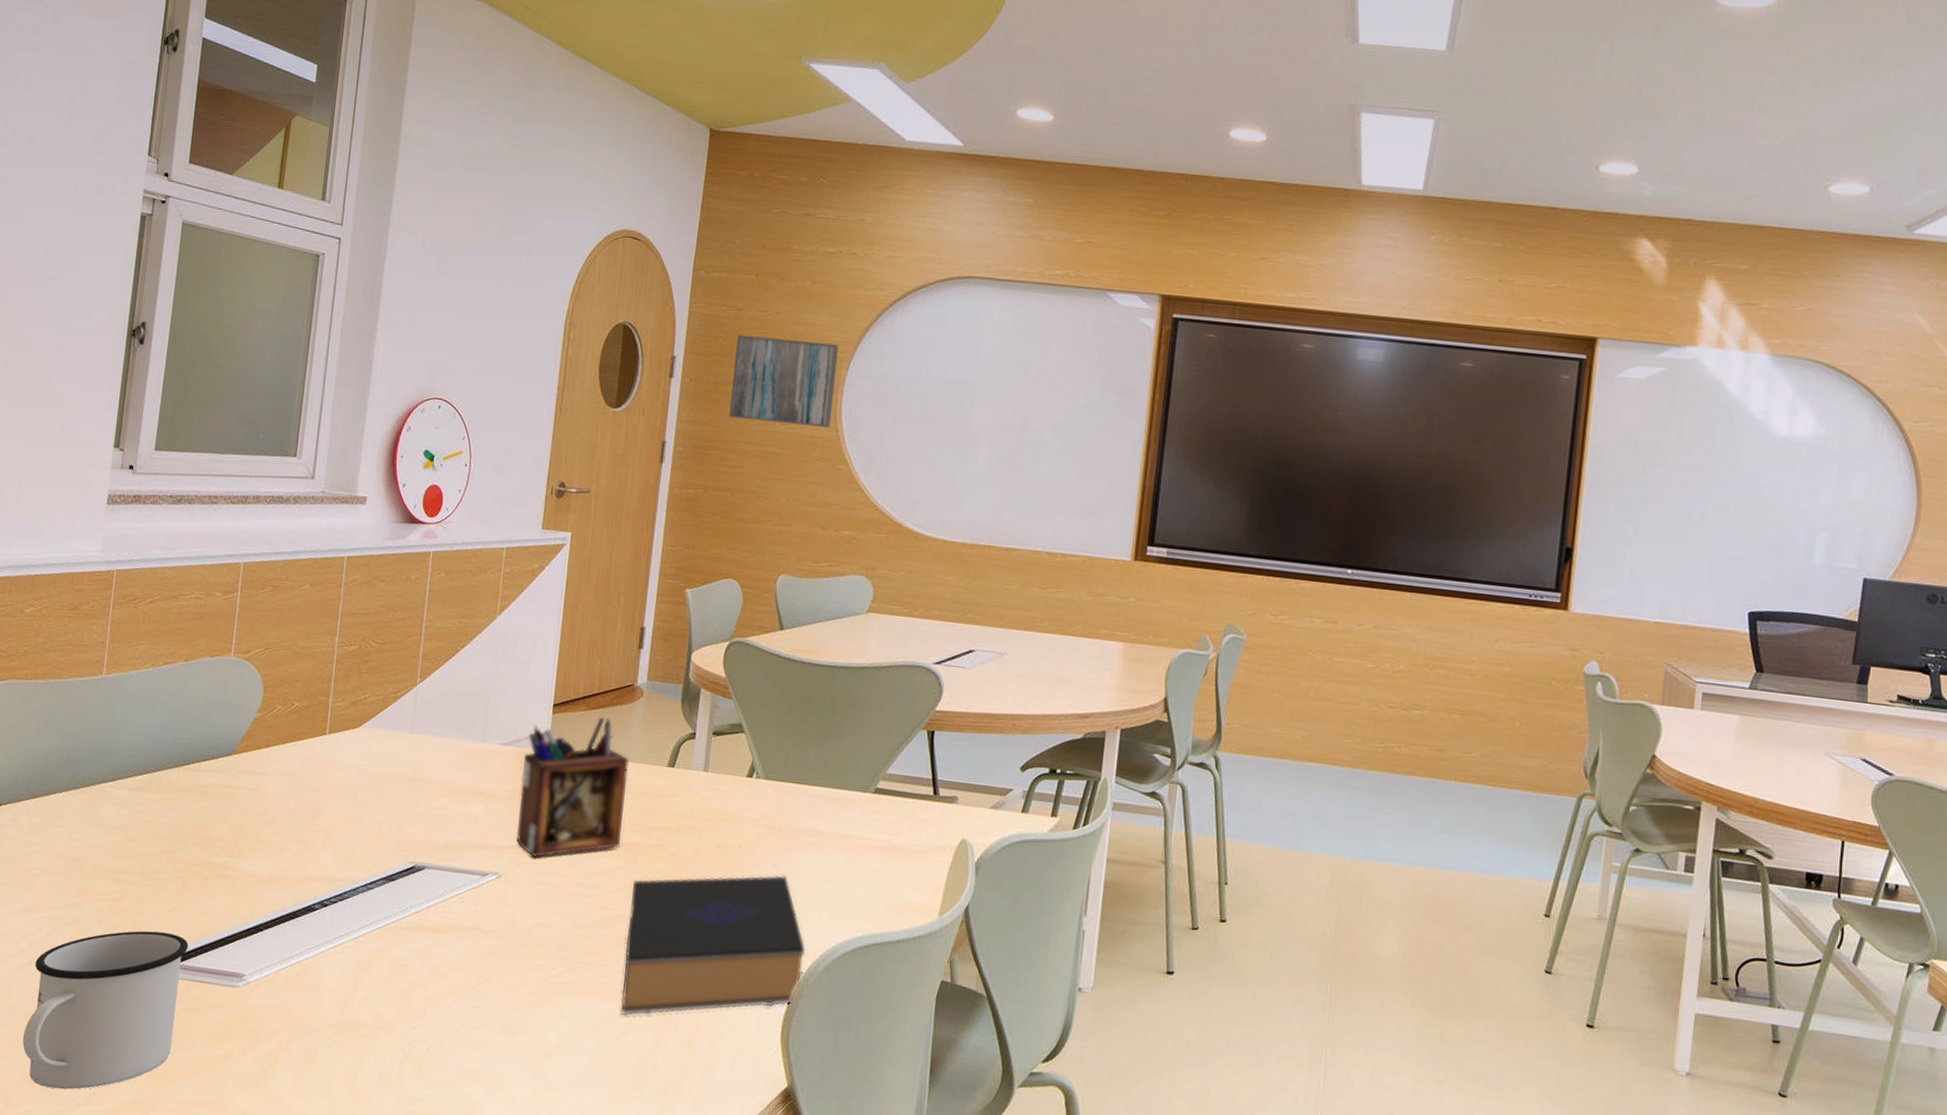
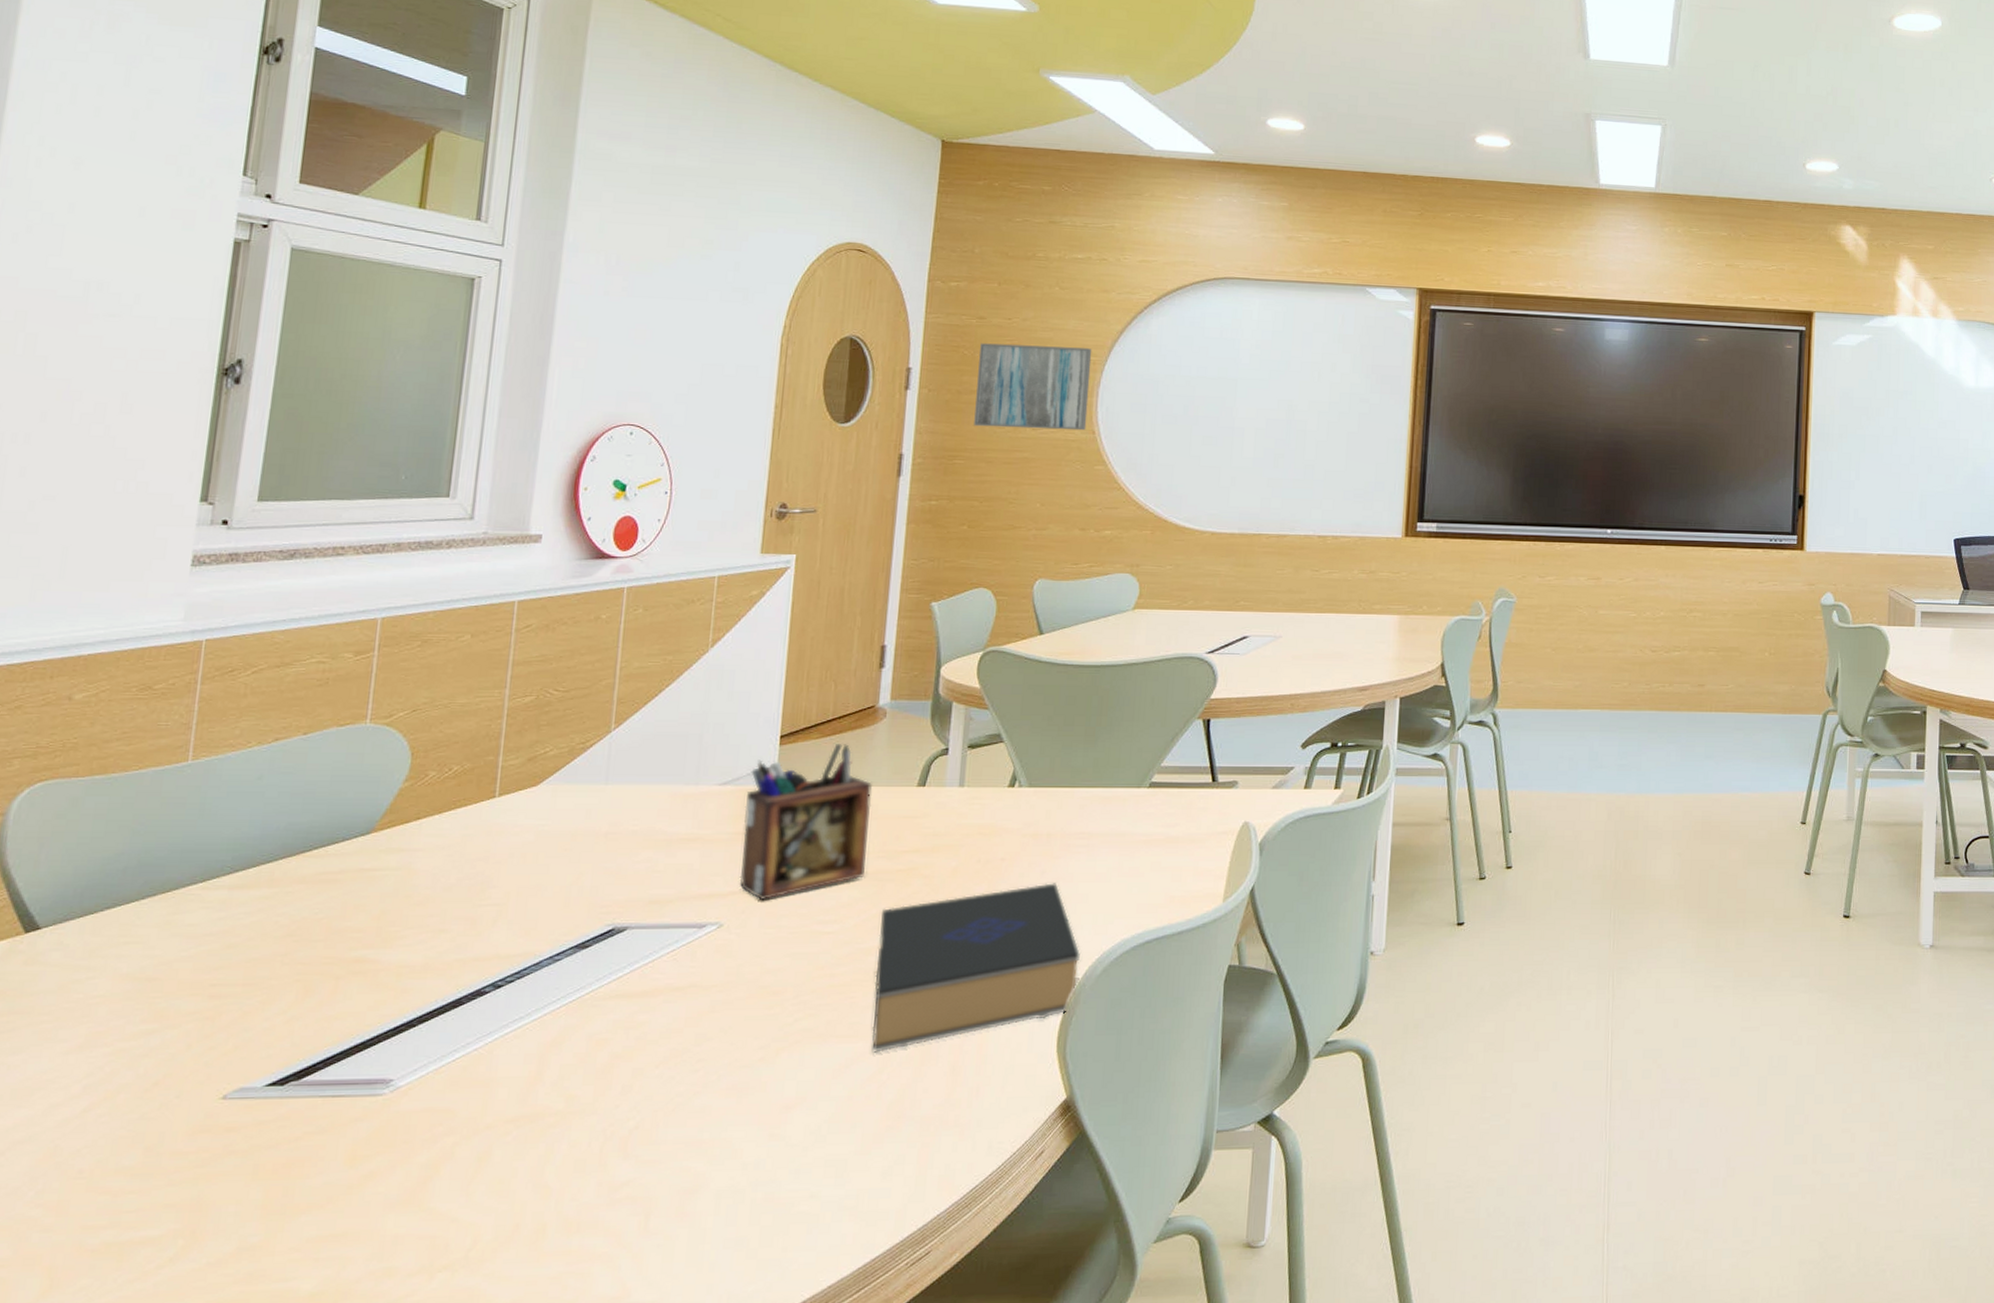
mug: present [22,930,188,1090] -> none [76,1046,314,1254]

